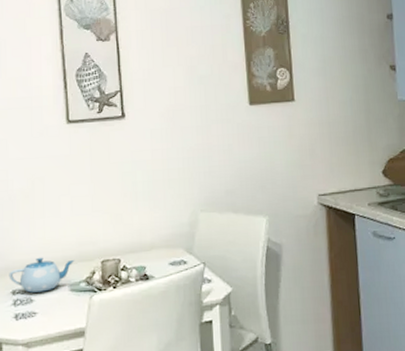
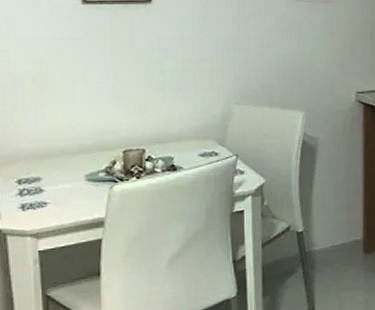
teapot: present [9,257,75,293] -> none [13,145,92,182]

